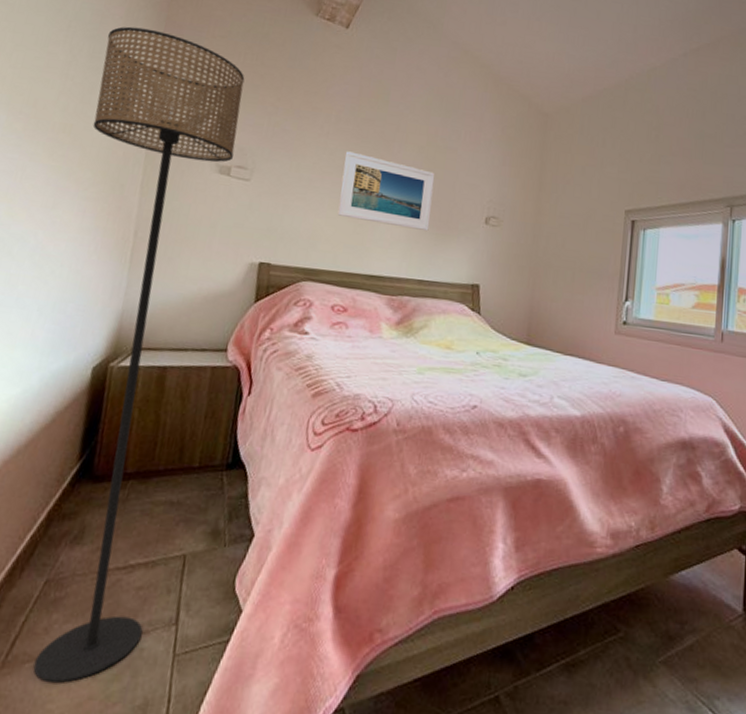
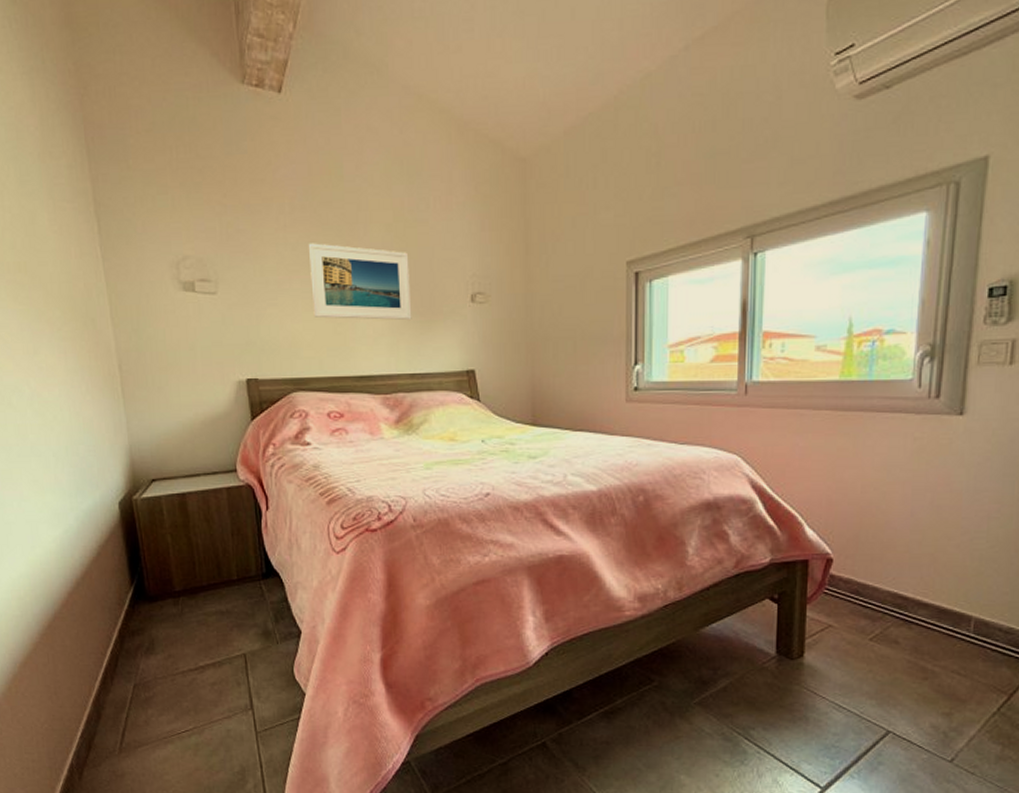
floor lamp: present [33,26,245,684] -> none [29,136,225,761]

